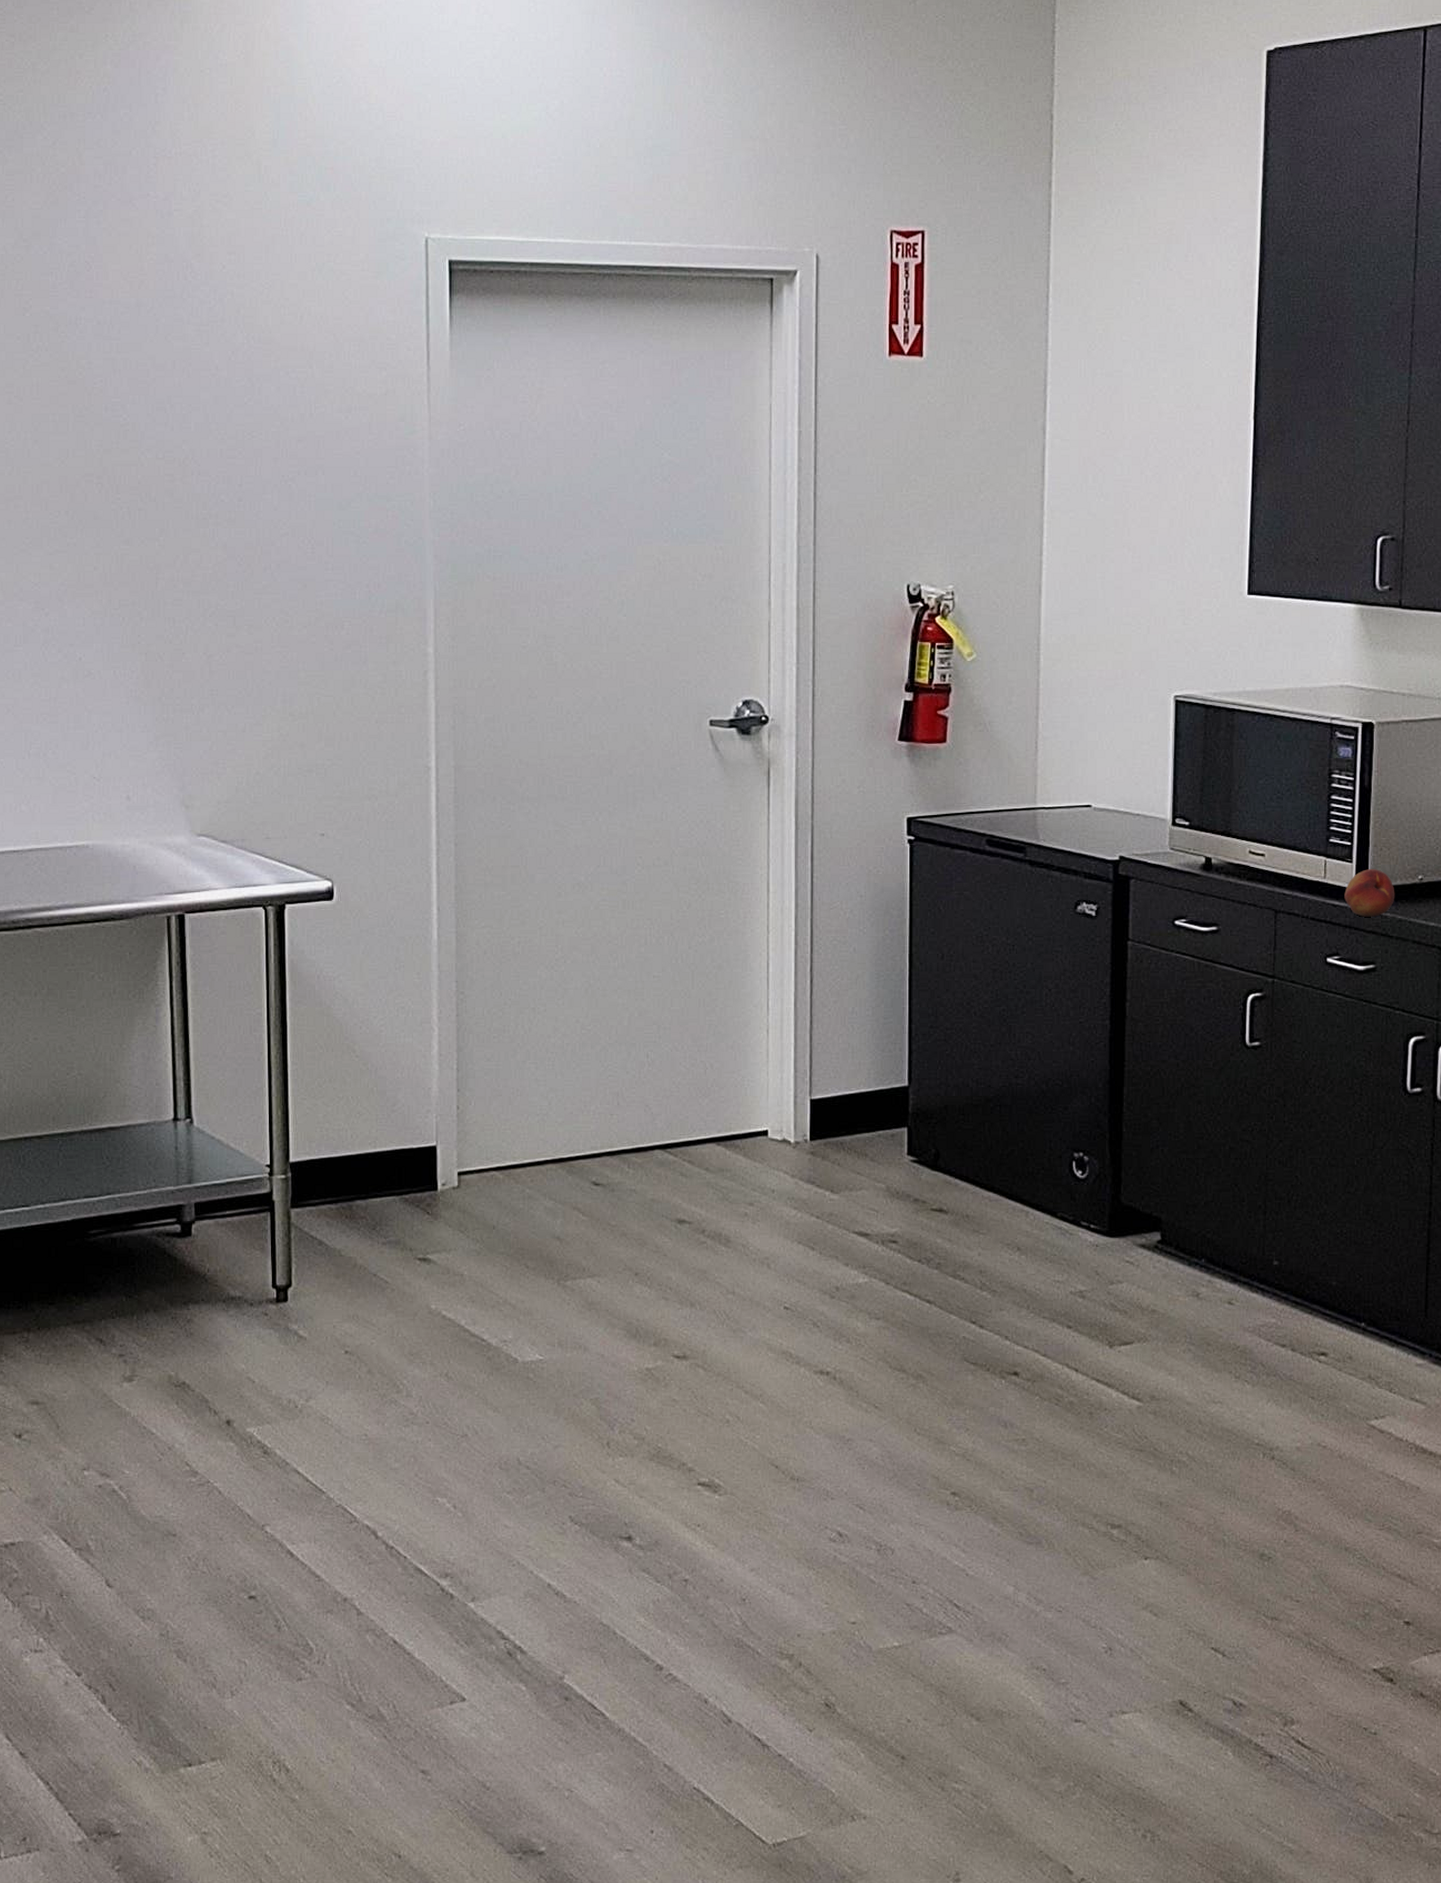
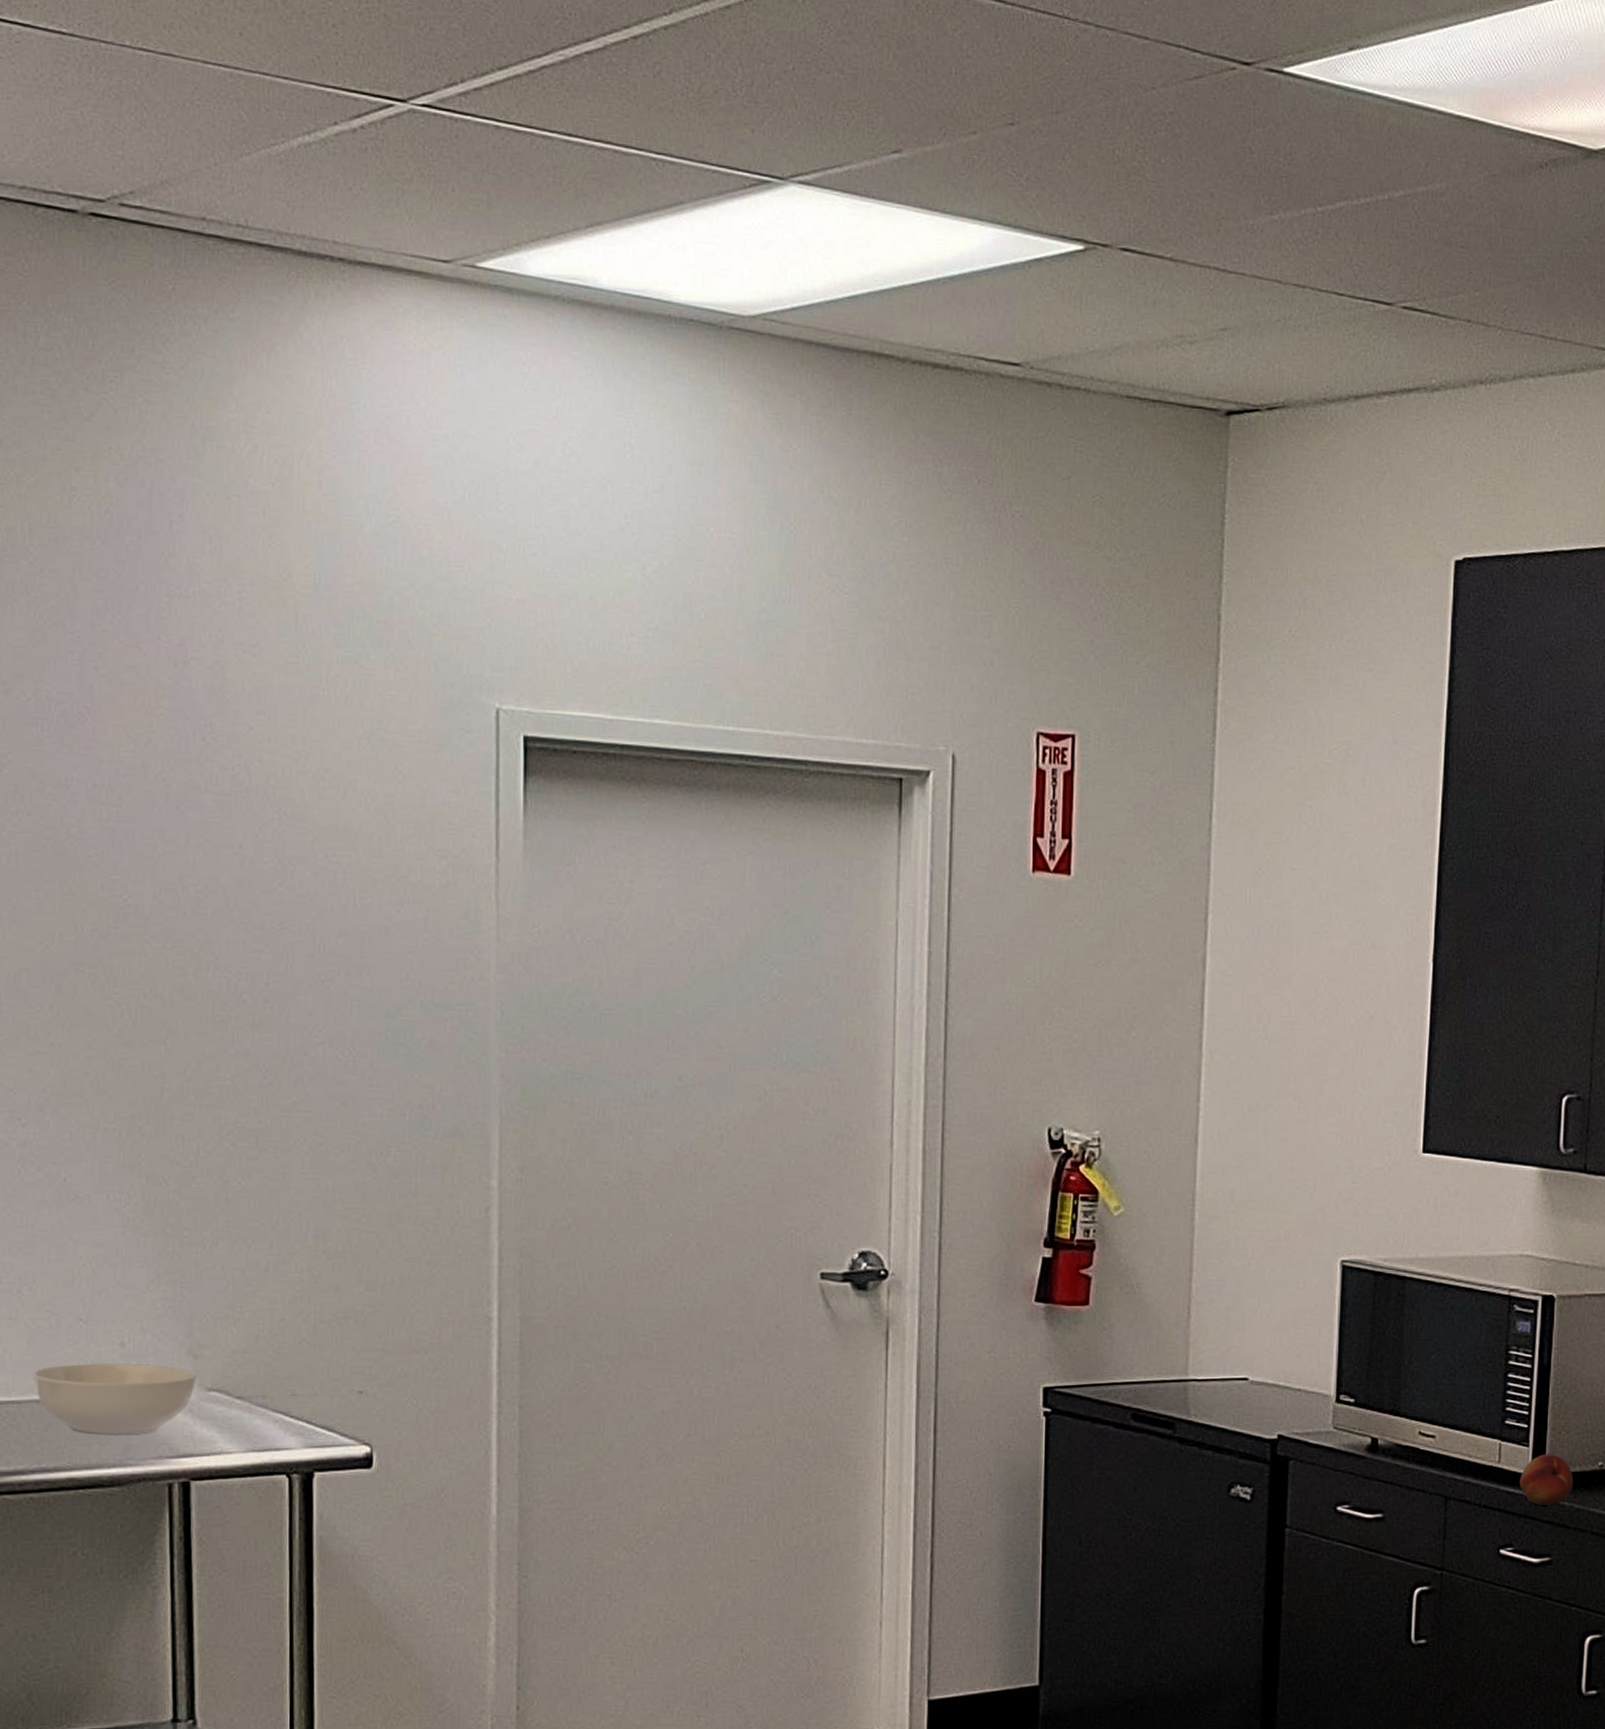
bowl: none [57,815,189,876] -> present [33,1363,197,1435]

